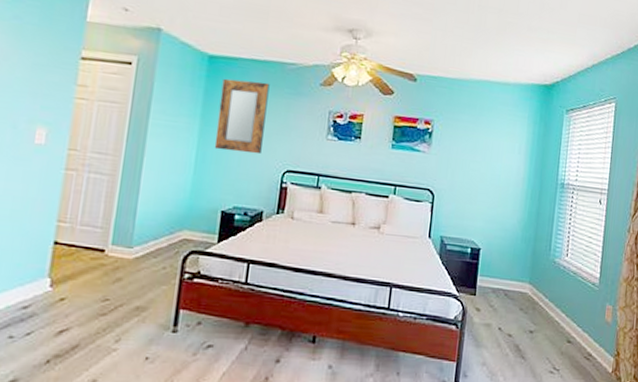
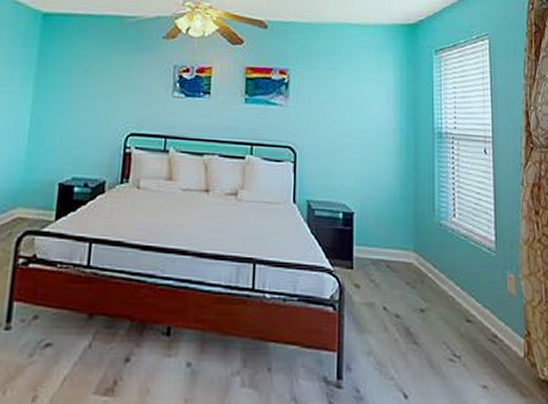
home mirror: present [214,78,270,155] -> none [49,36,109,118]

